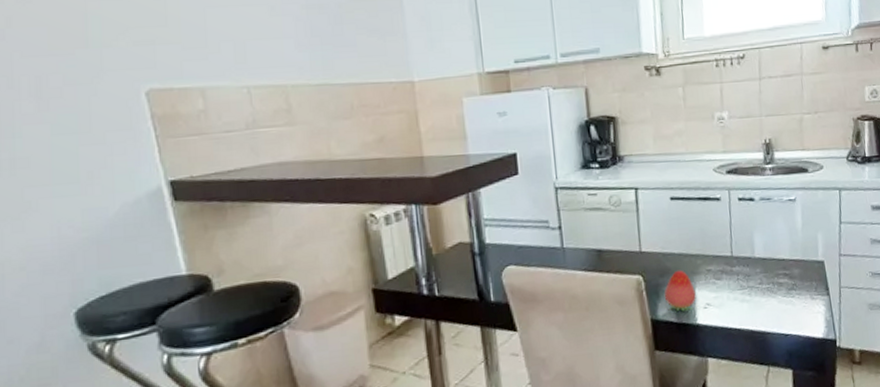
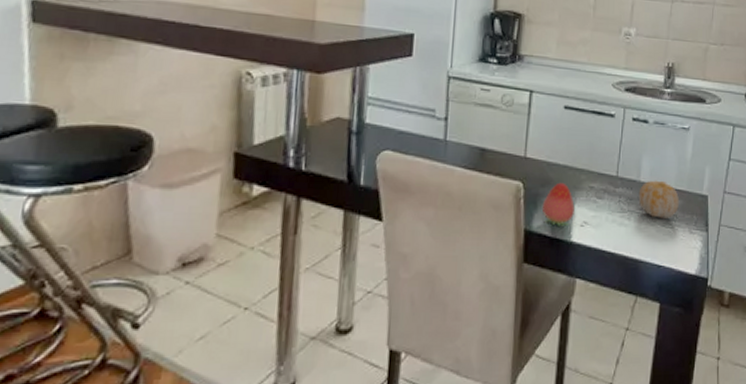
fruit: none [755,253,797,290] -> present [638,180,680,219]

